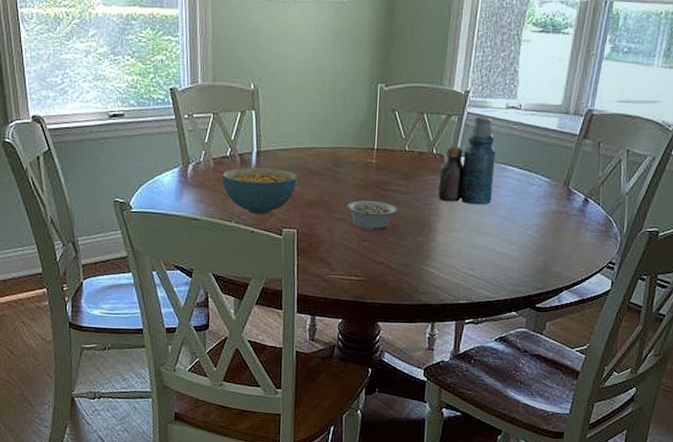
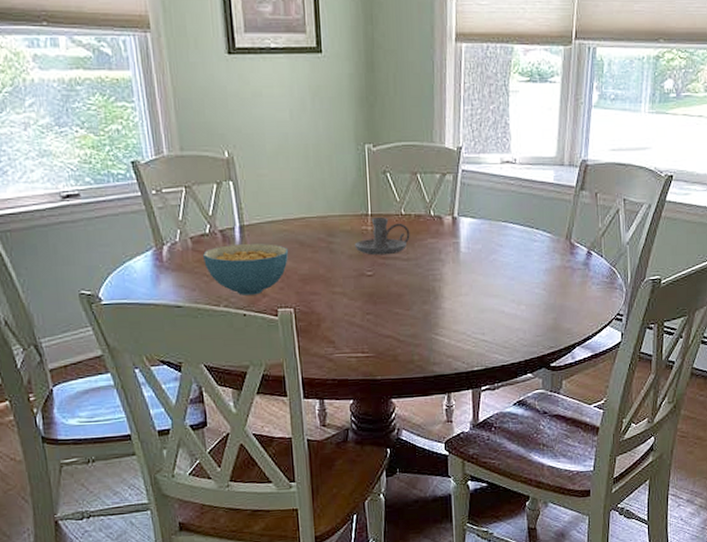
legume: present [347,200,398,231] -> none [345,270,400,303]
candle holder: none [358,152,412,188] -> present [354,217,410,256]
bottle: present [438,116,496,206] -> none [439,173,496,267]

